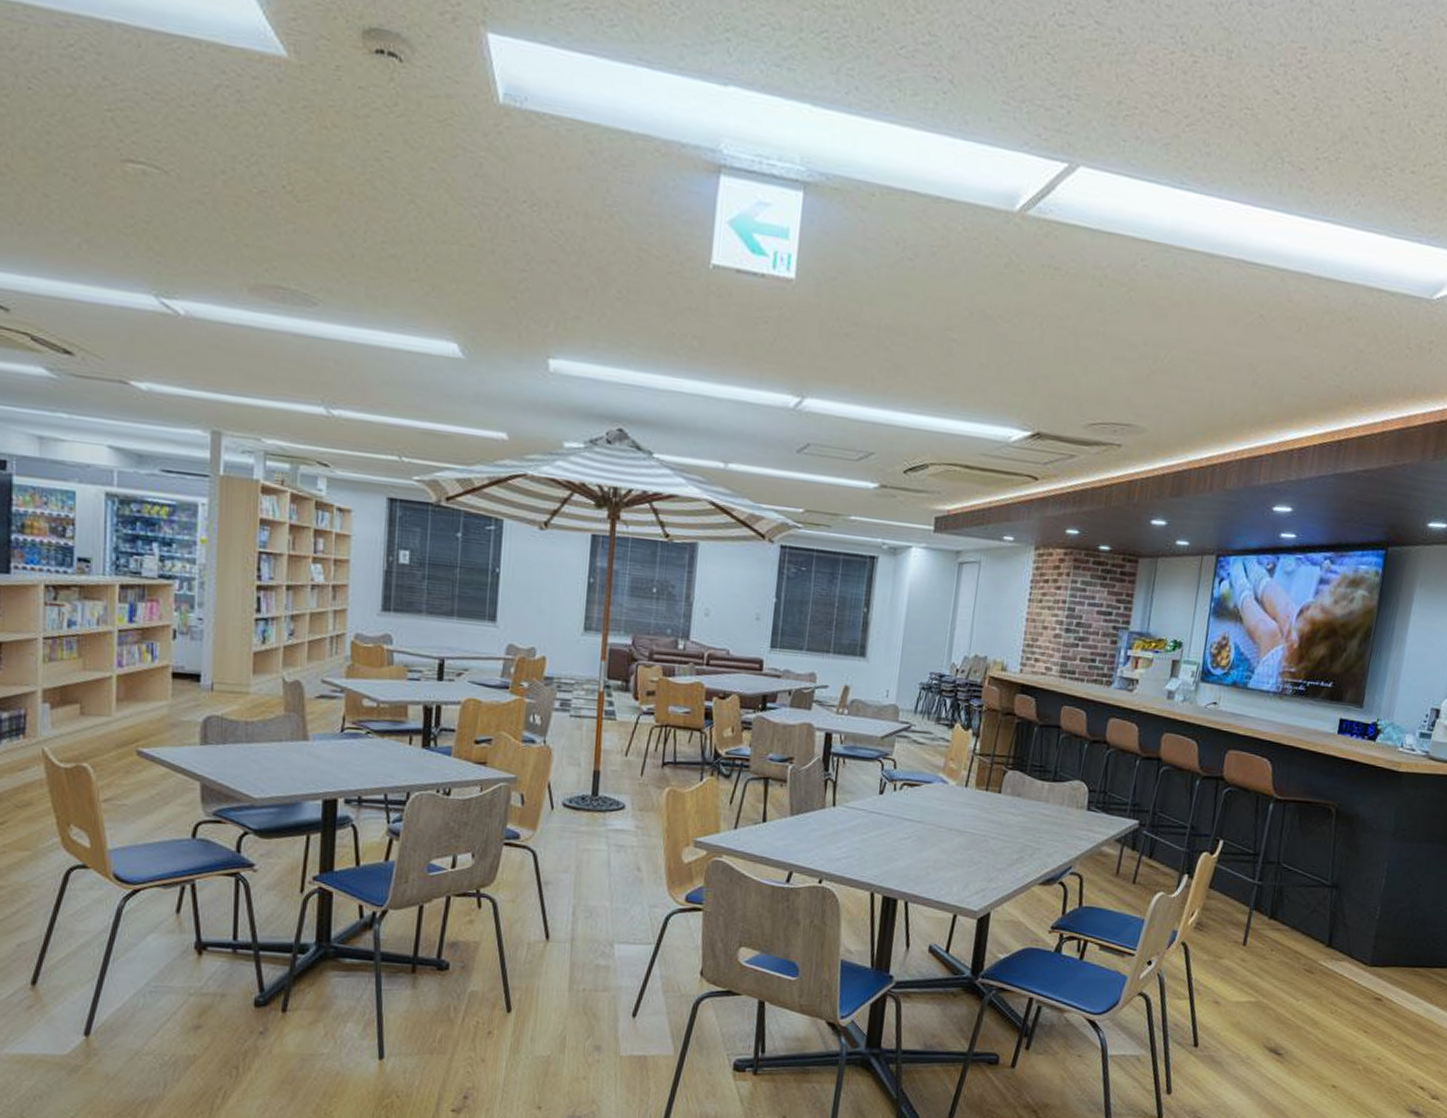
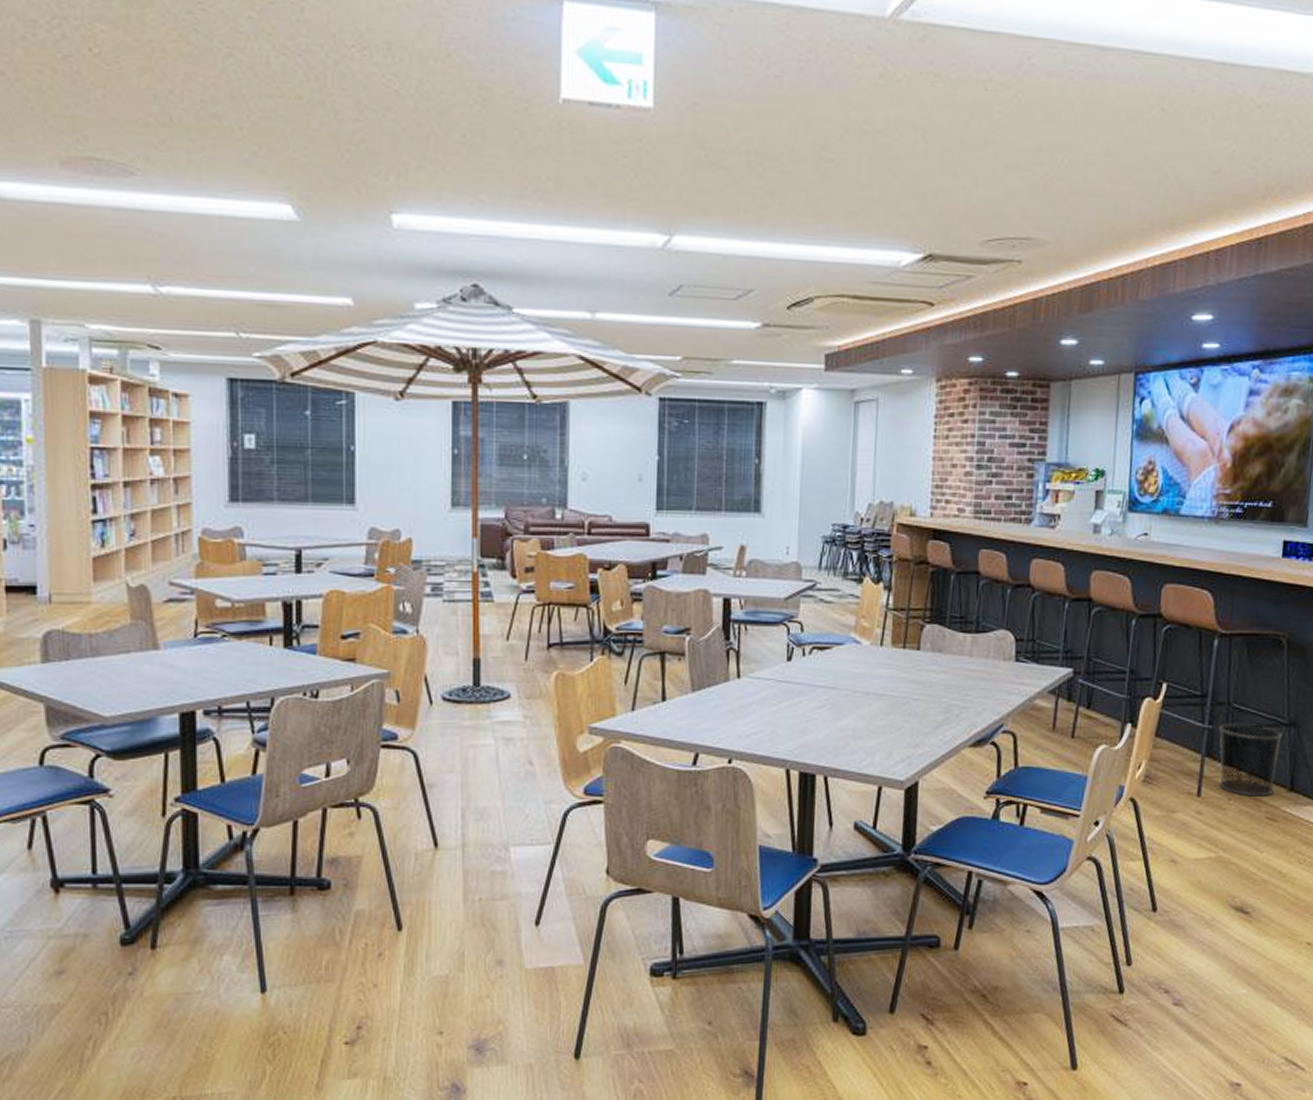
waste bin: none [1264,880,1325,950] -> present [1218,723,1283,797]

